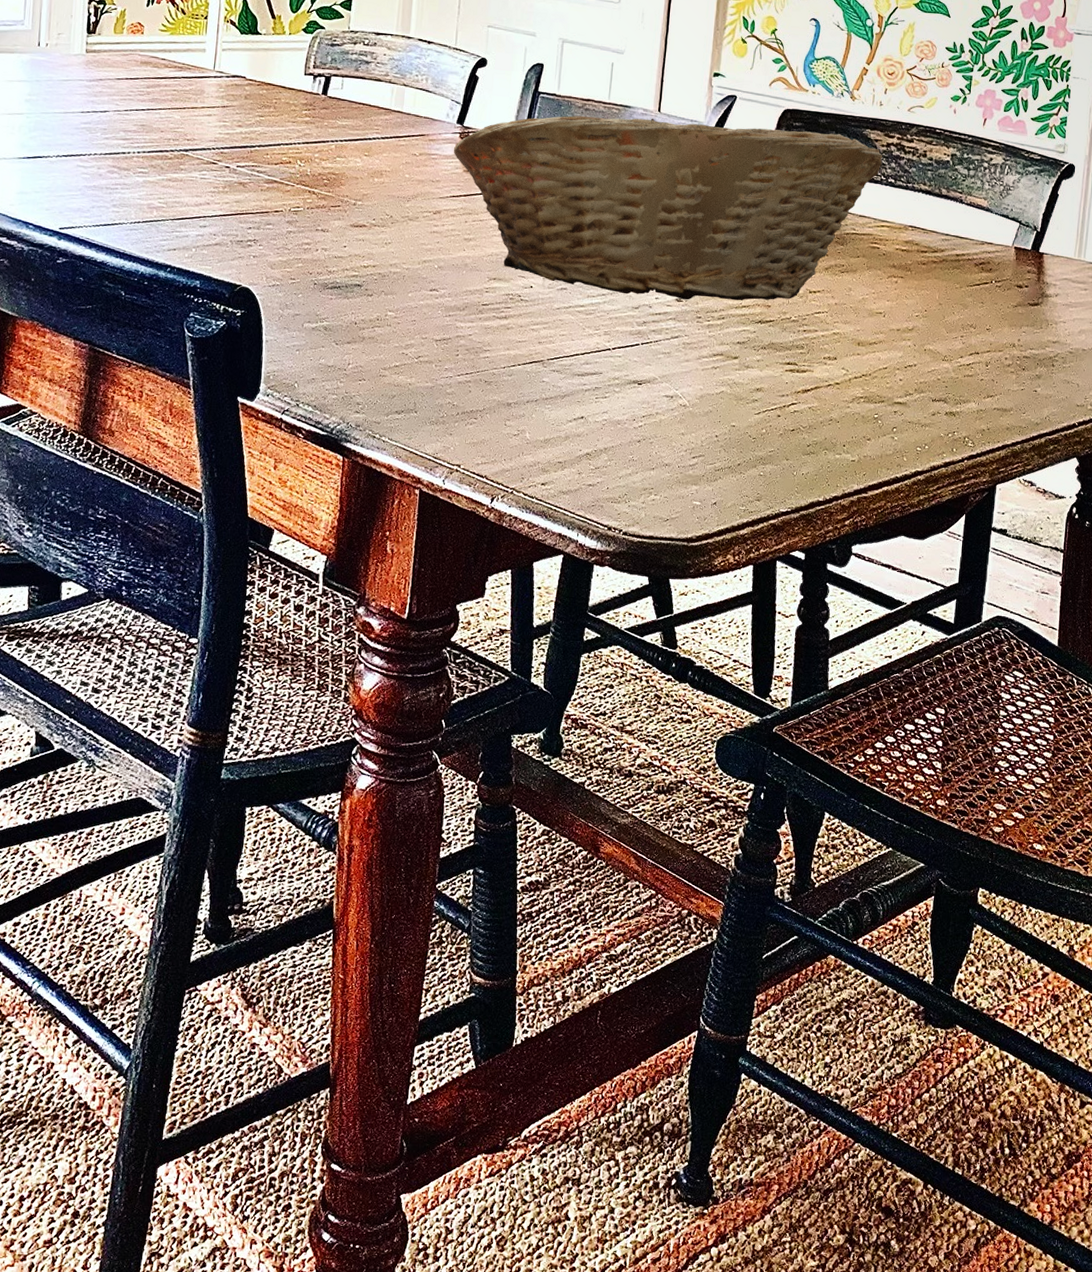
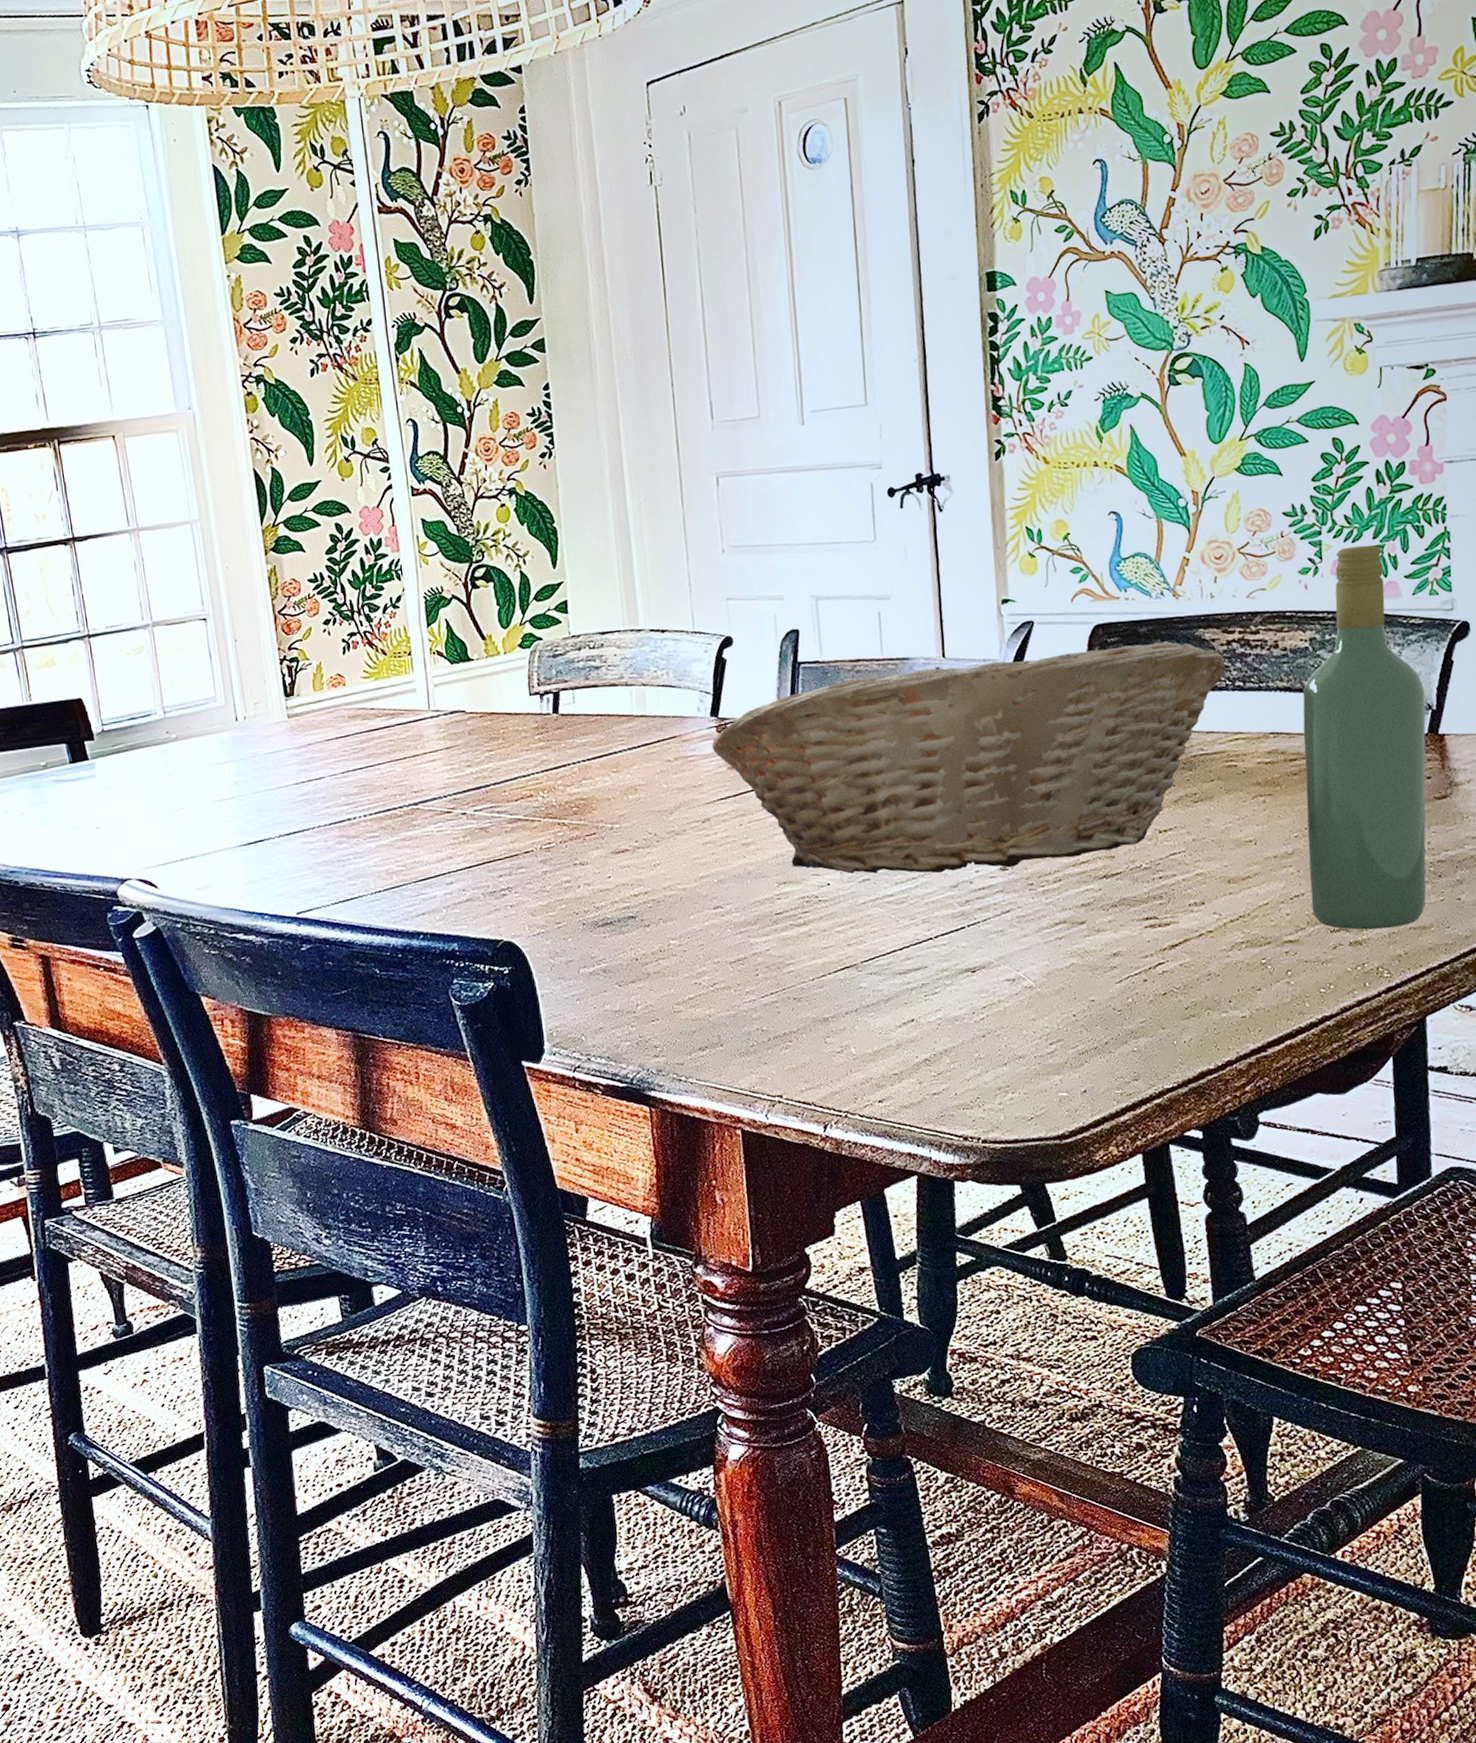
wine bottle: none [920,86,1034,406] -> present [1303,545,1426,930]

